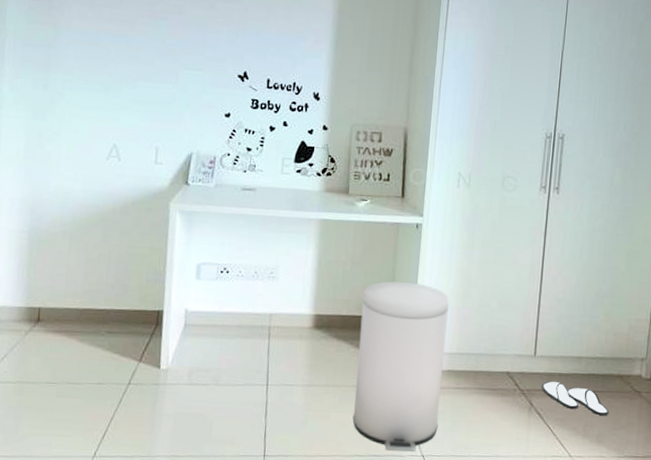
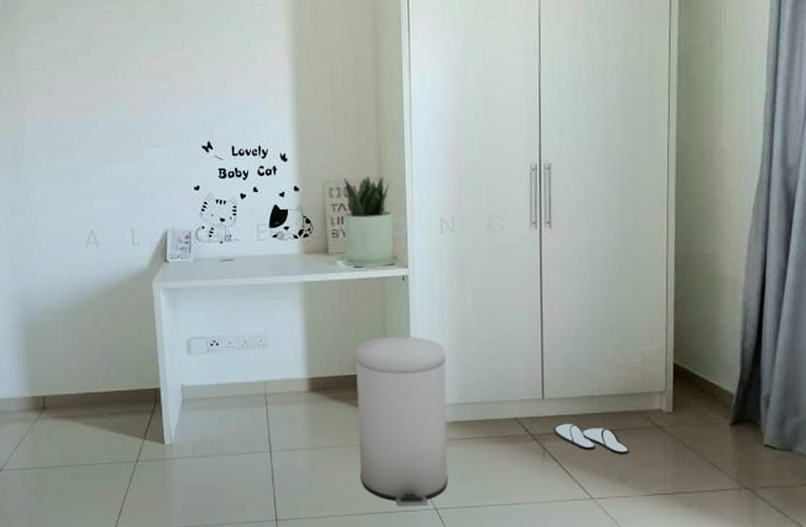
planter: none [359,123,416,213] -> present [340,175,399,268]

